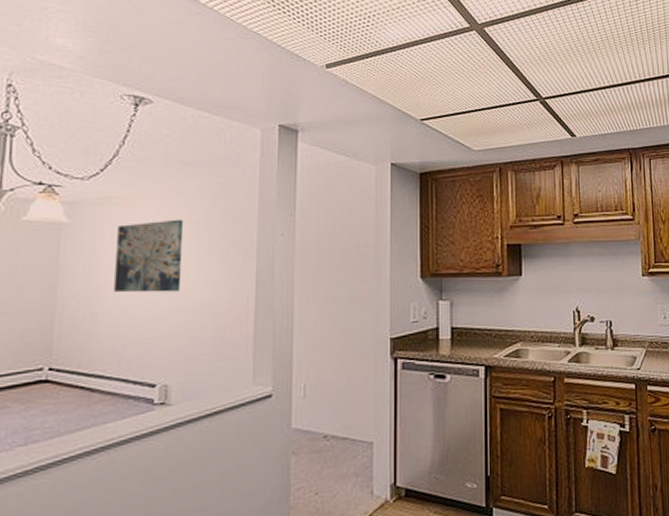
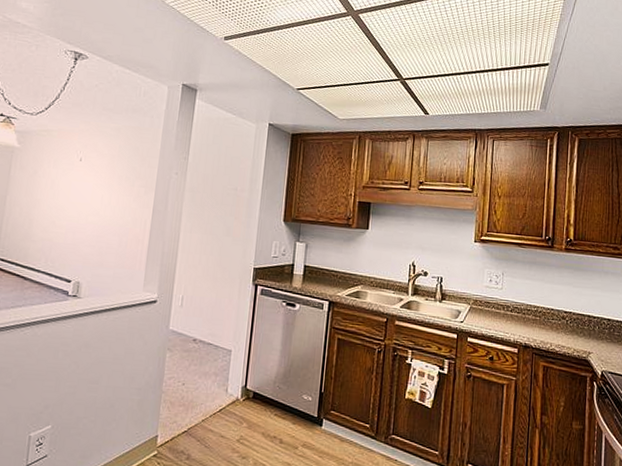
wall art: present [114,219,184,293] -> none [47,152,103,210]

